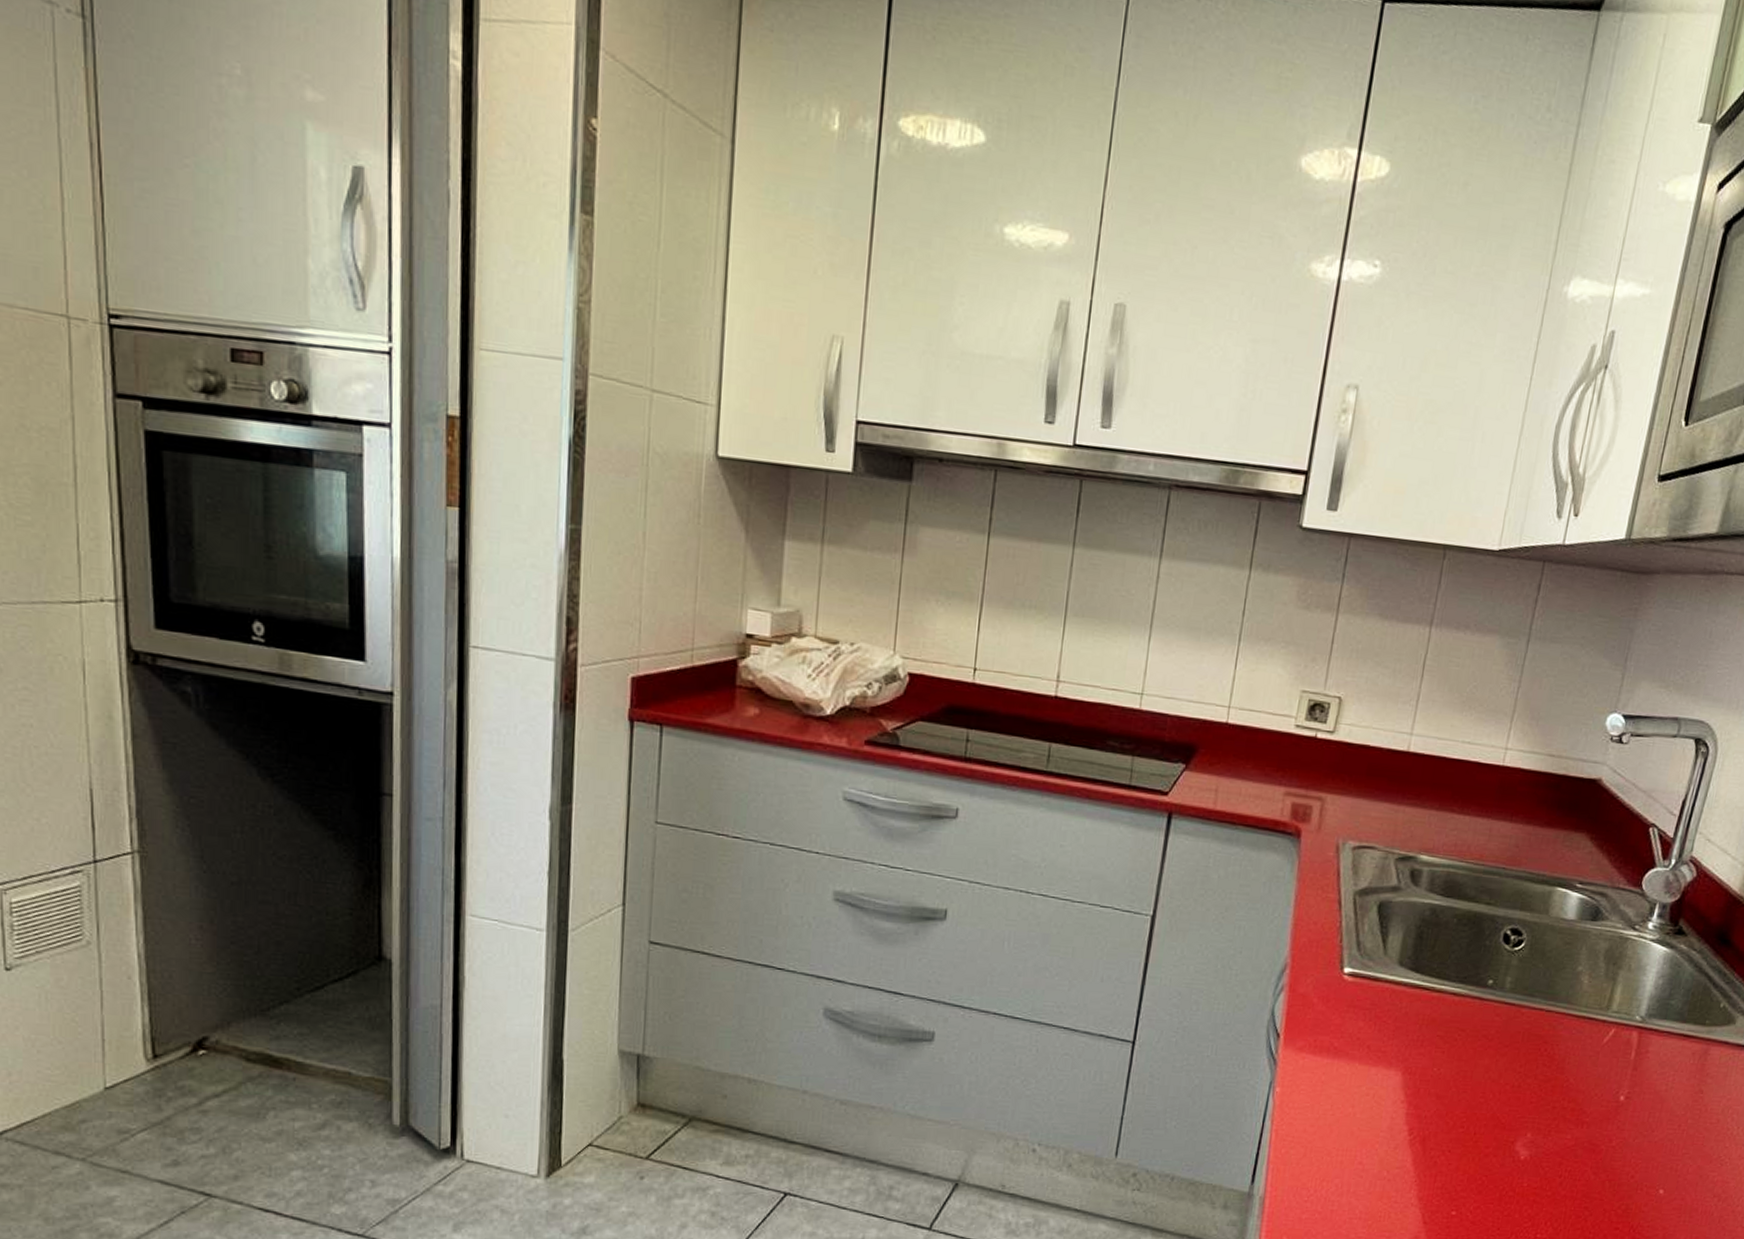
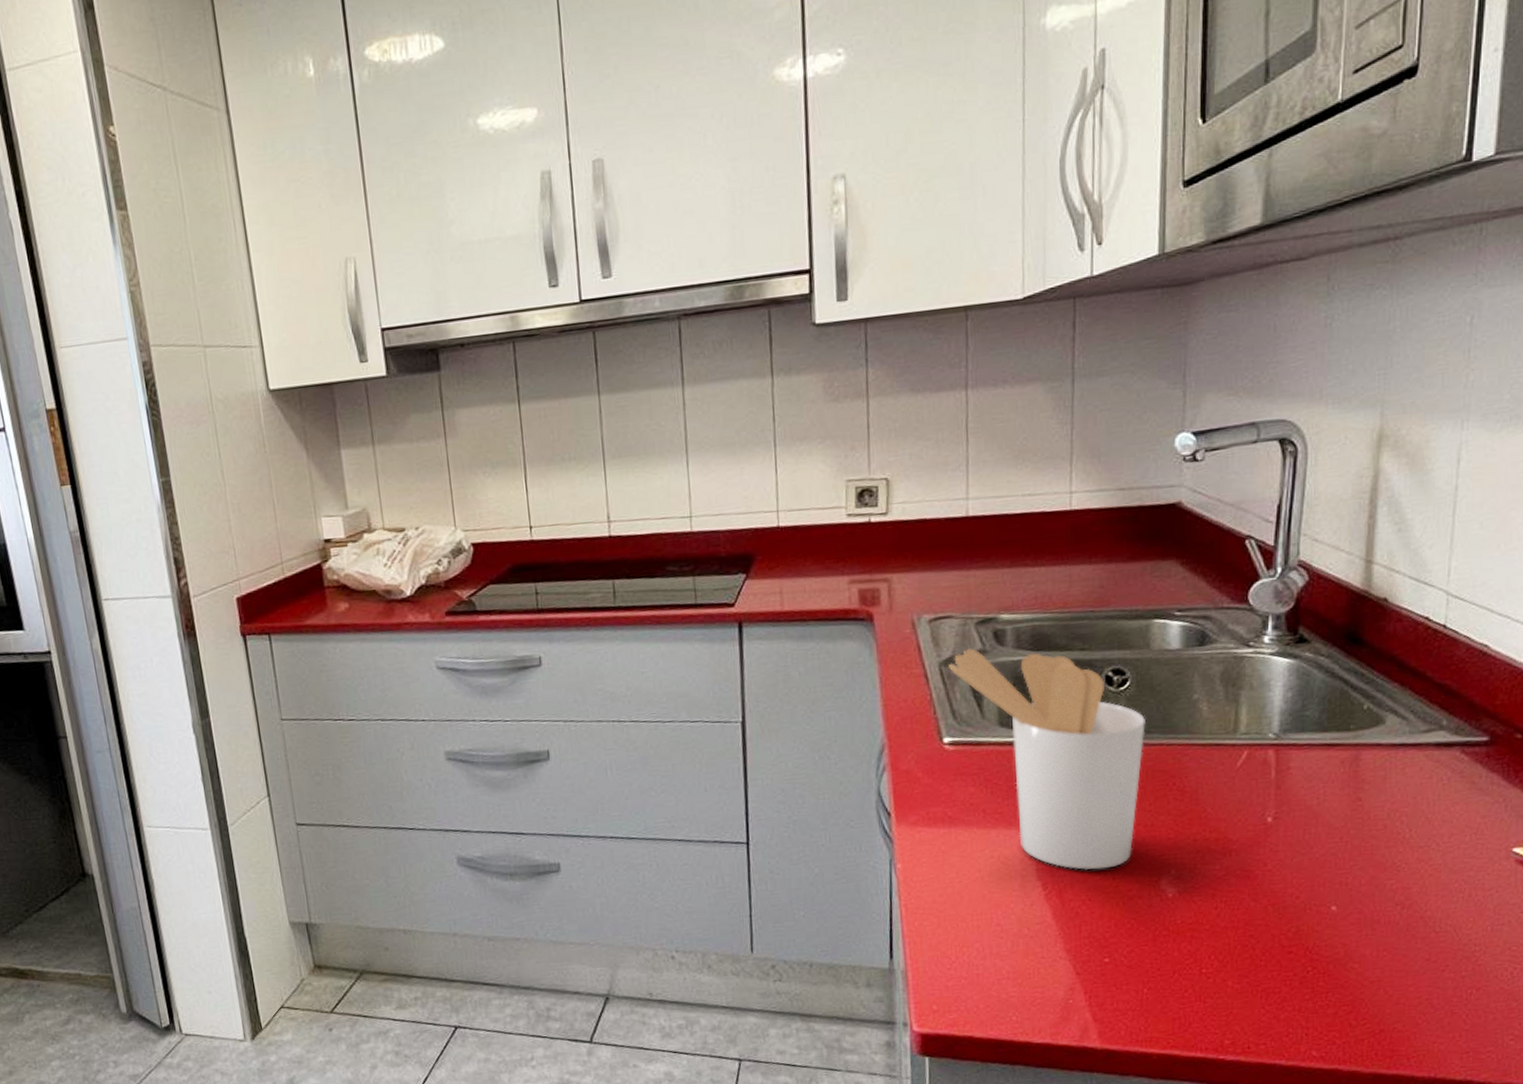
utensil holder: none [1363,883,1532,1123] -> present [949,648,1146,871]

